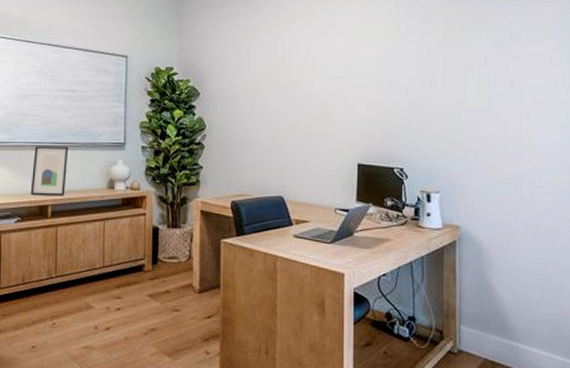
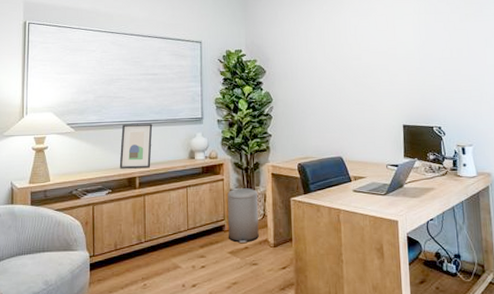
pedal bin: none [149,225,183,286] -> present [228,188,259,243]

